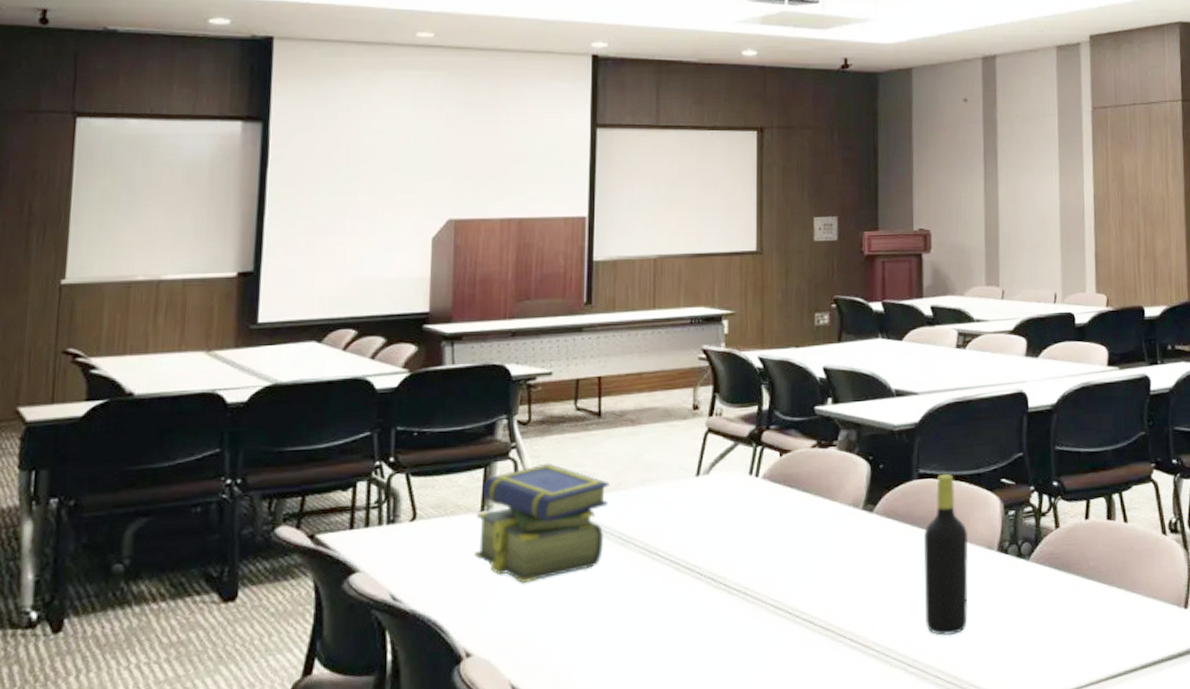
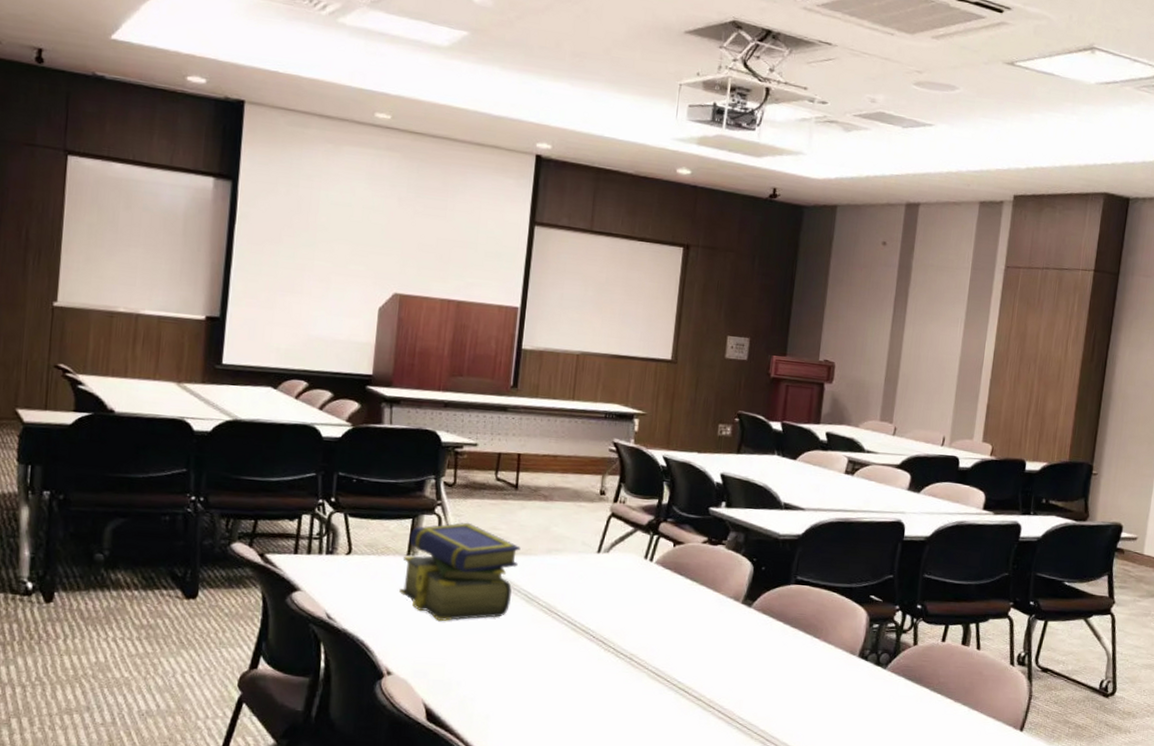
bottle: present [924,473,969,636] -> none [786,583,834,721]

